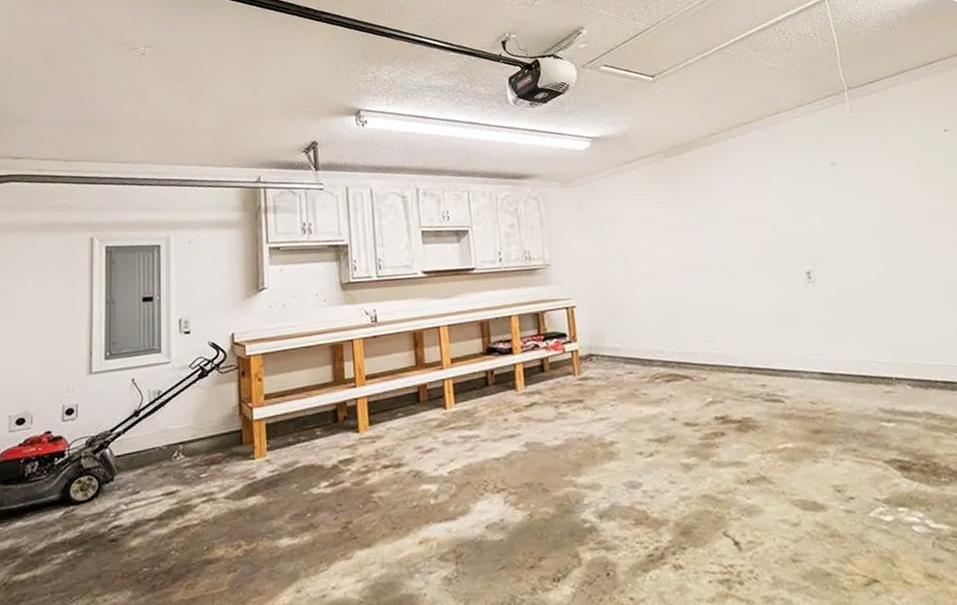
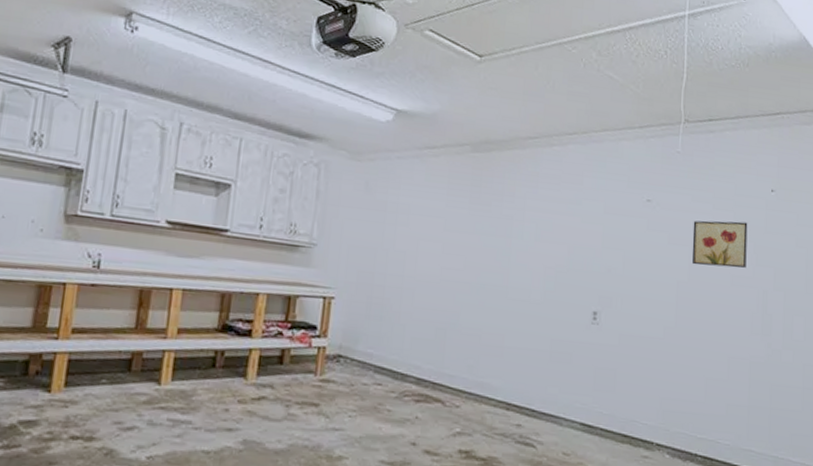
wall art: none [878,163,939,212] -> present [691,220,748,268]

